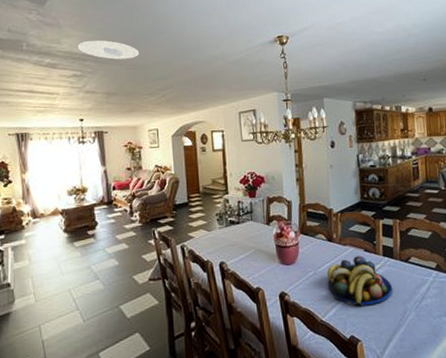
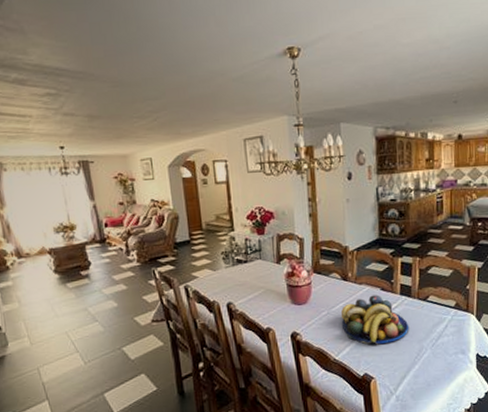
recessed light: present [77,40,140,60] -> none [48,50,124,75]

